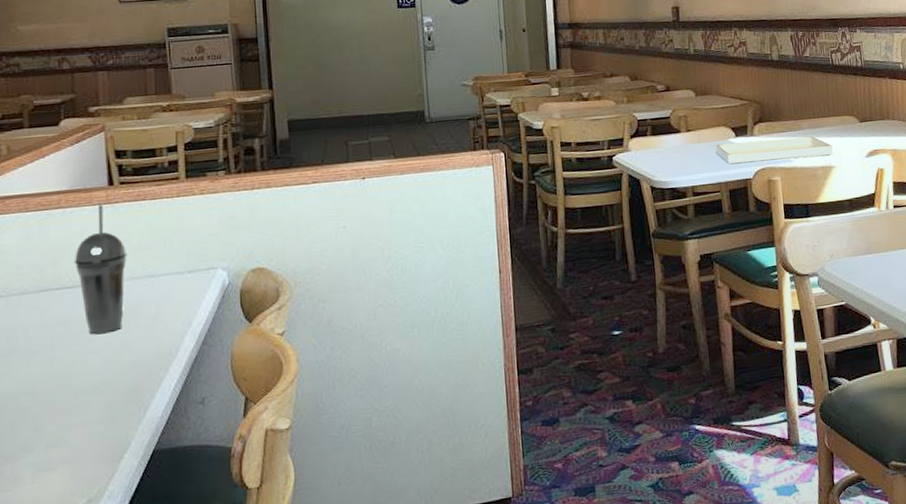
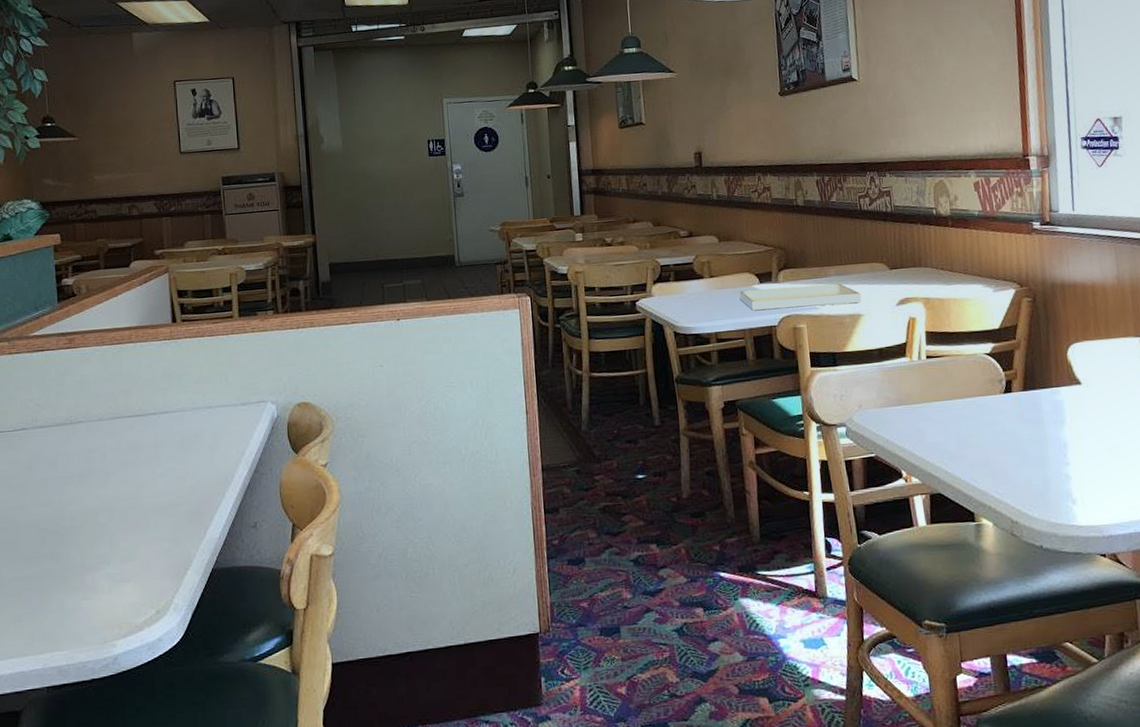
beverage cup: present [74,205,128,335] -> none [143,340,189,460]

